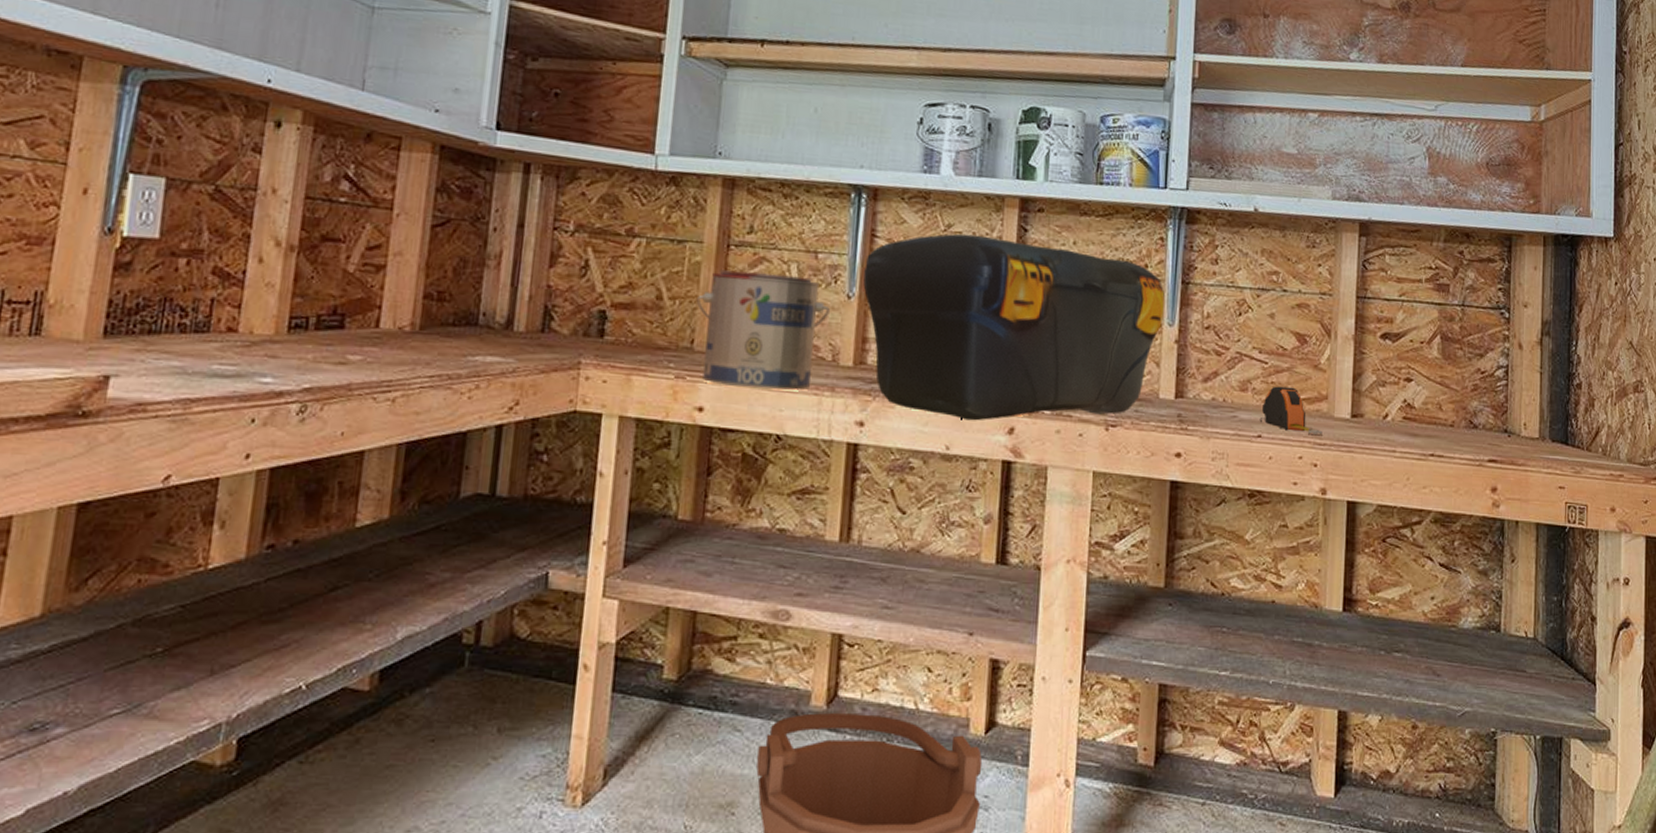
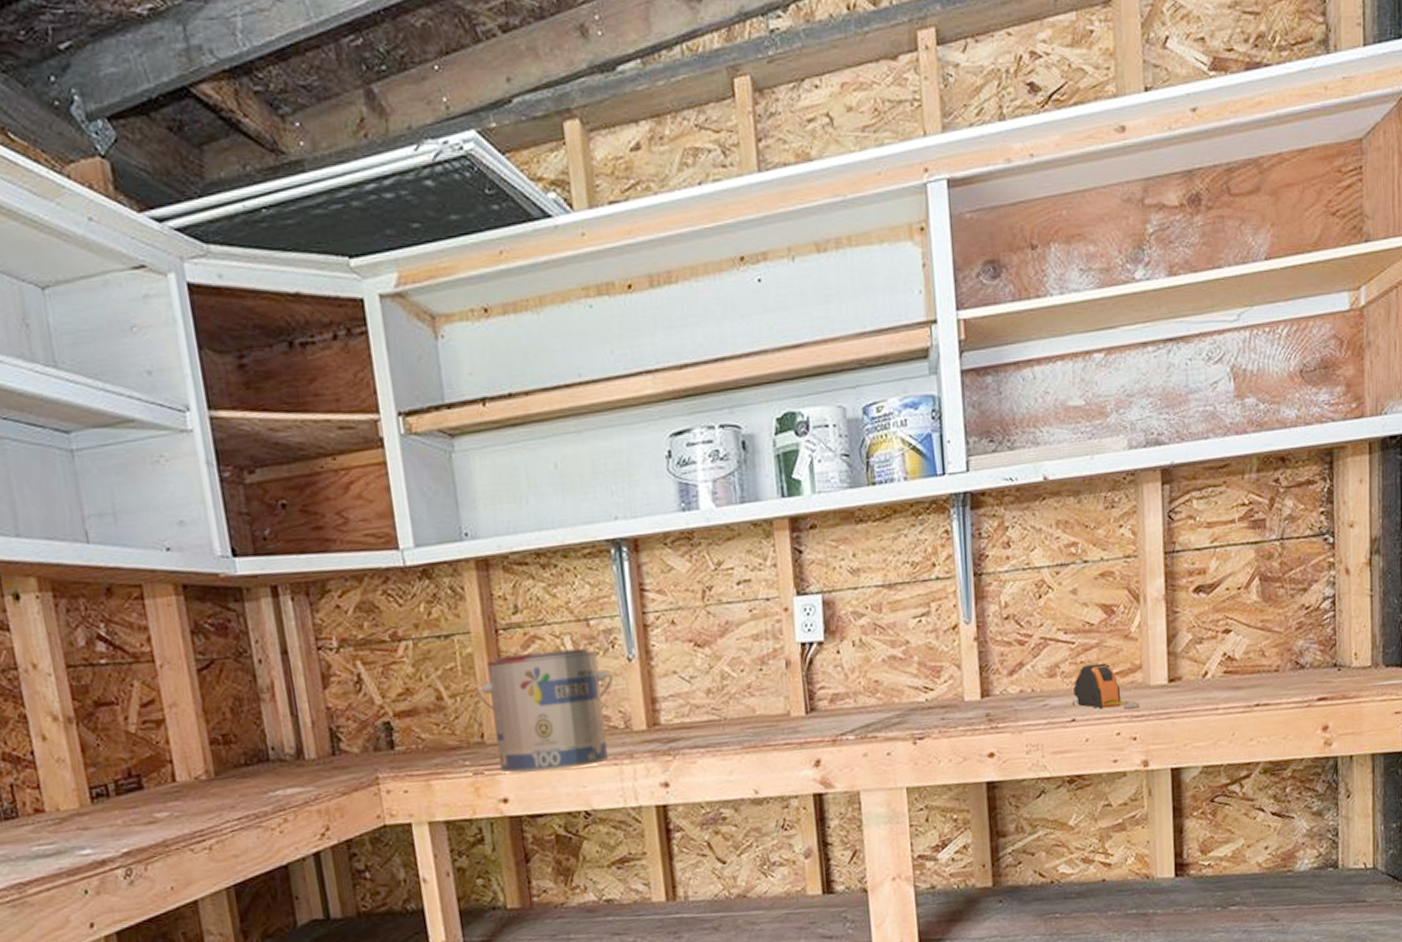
toolbox: present [863,233,1165,421] -> none [639,562,959,762]

